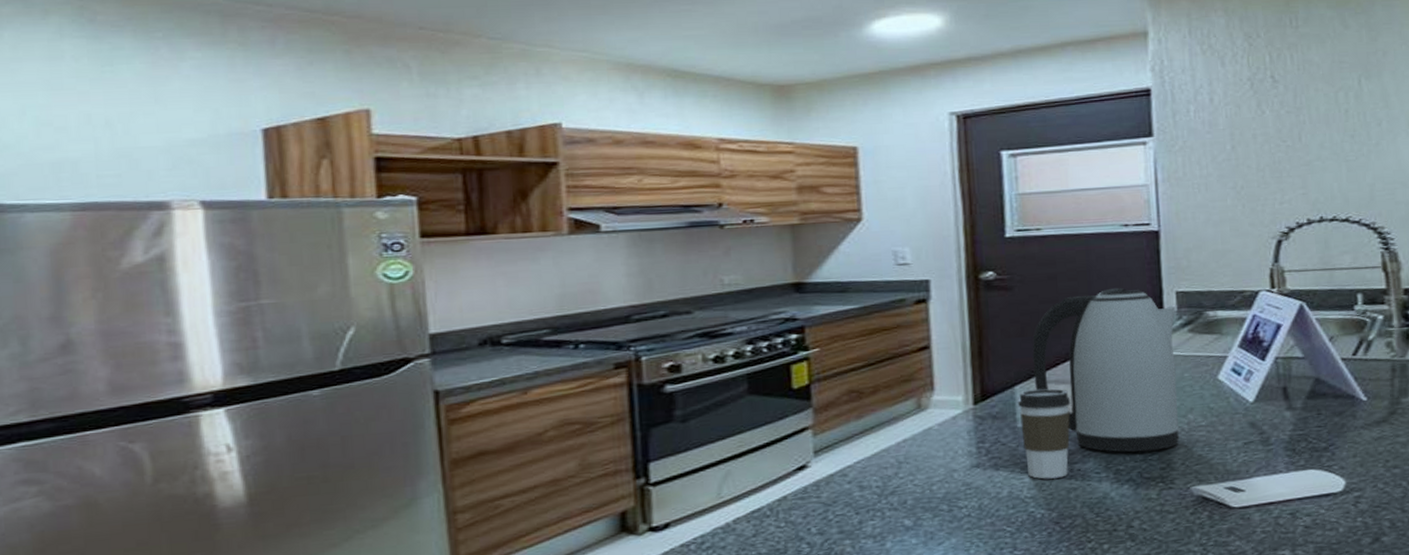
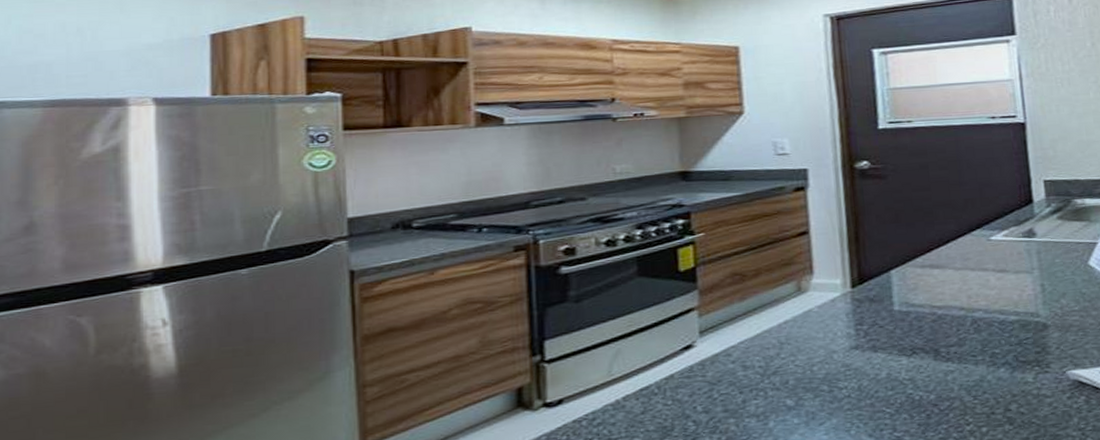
coffee cup: present [1018,388,1071,479] -> none [894,273,946,362]
kettle: present [1032,287,1180,452] -> none [906,176,1053,336]

